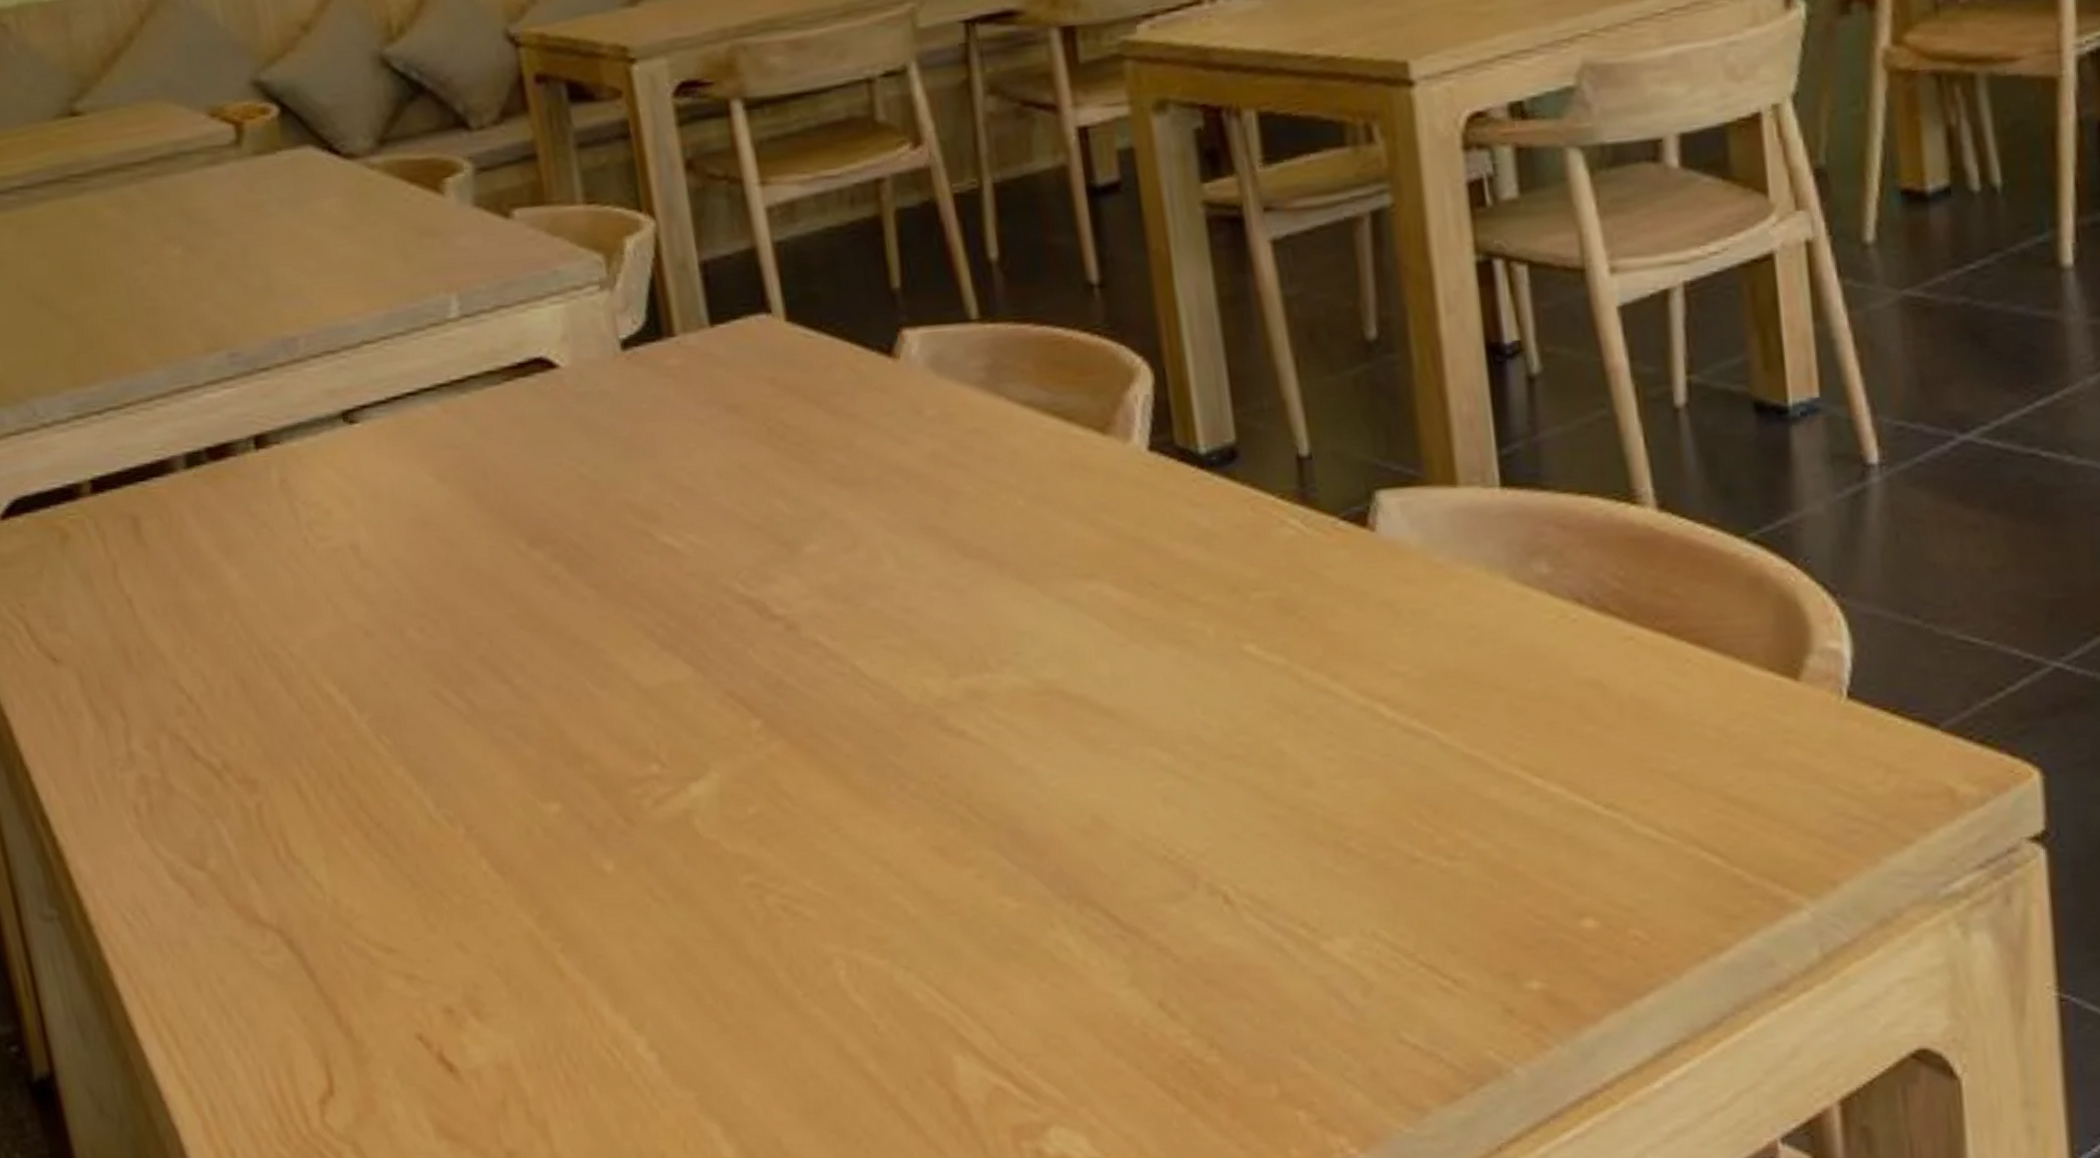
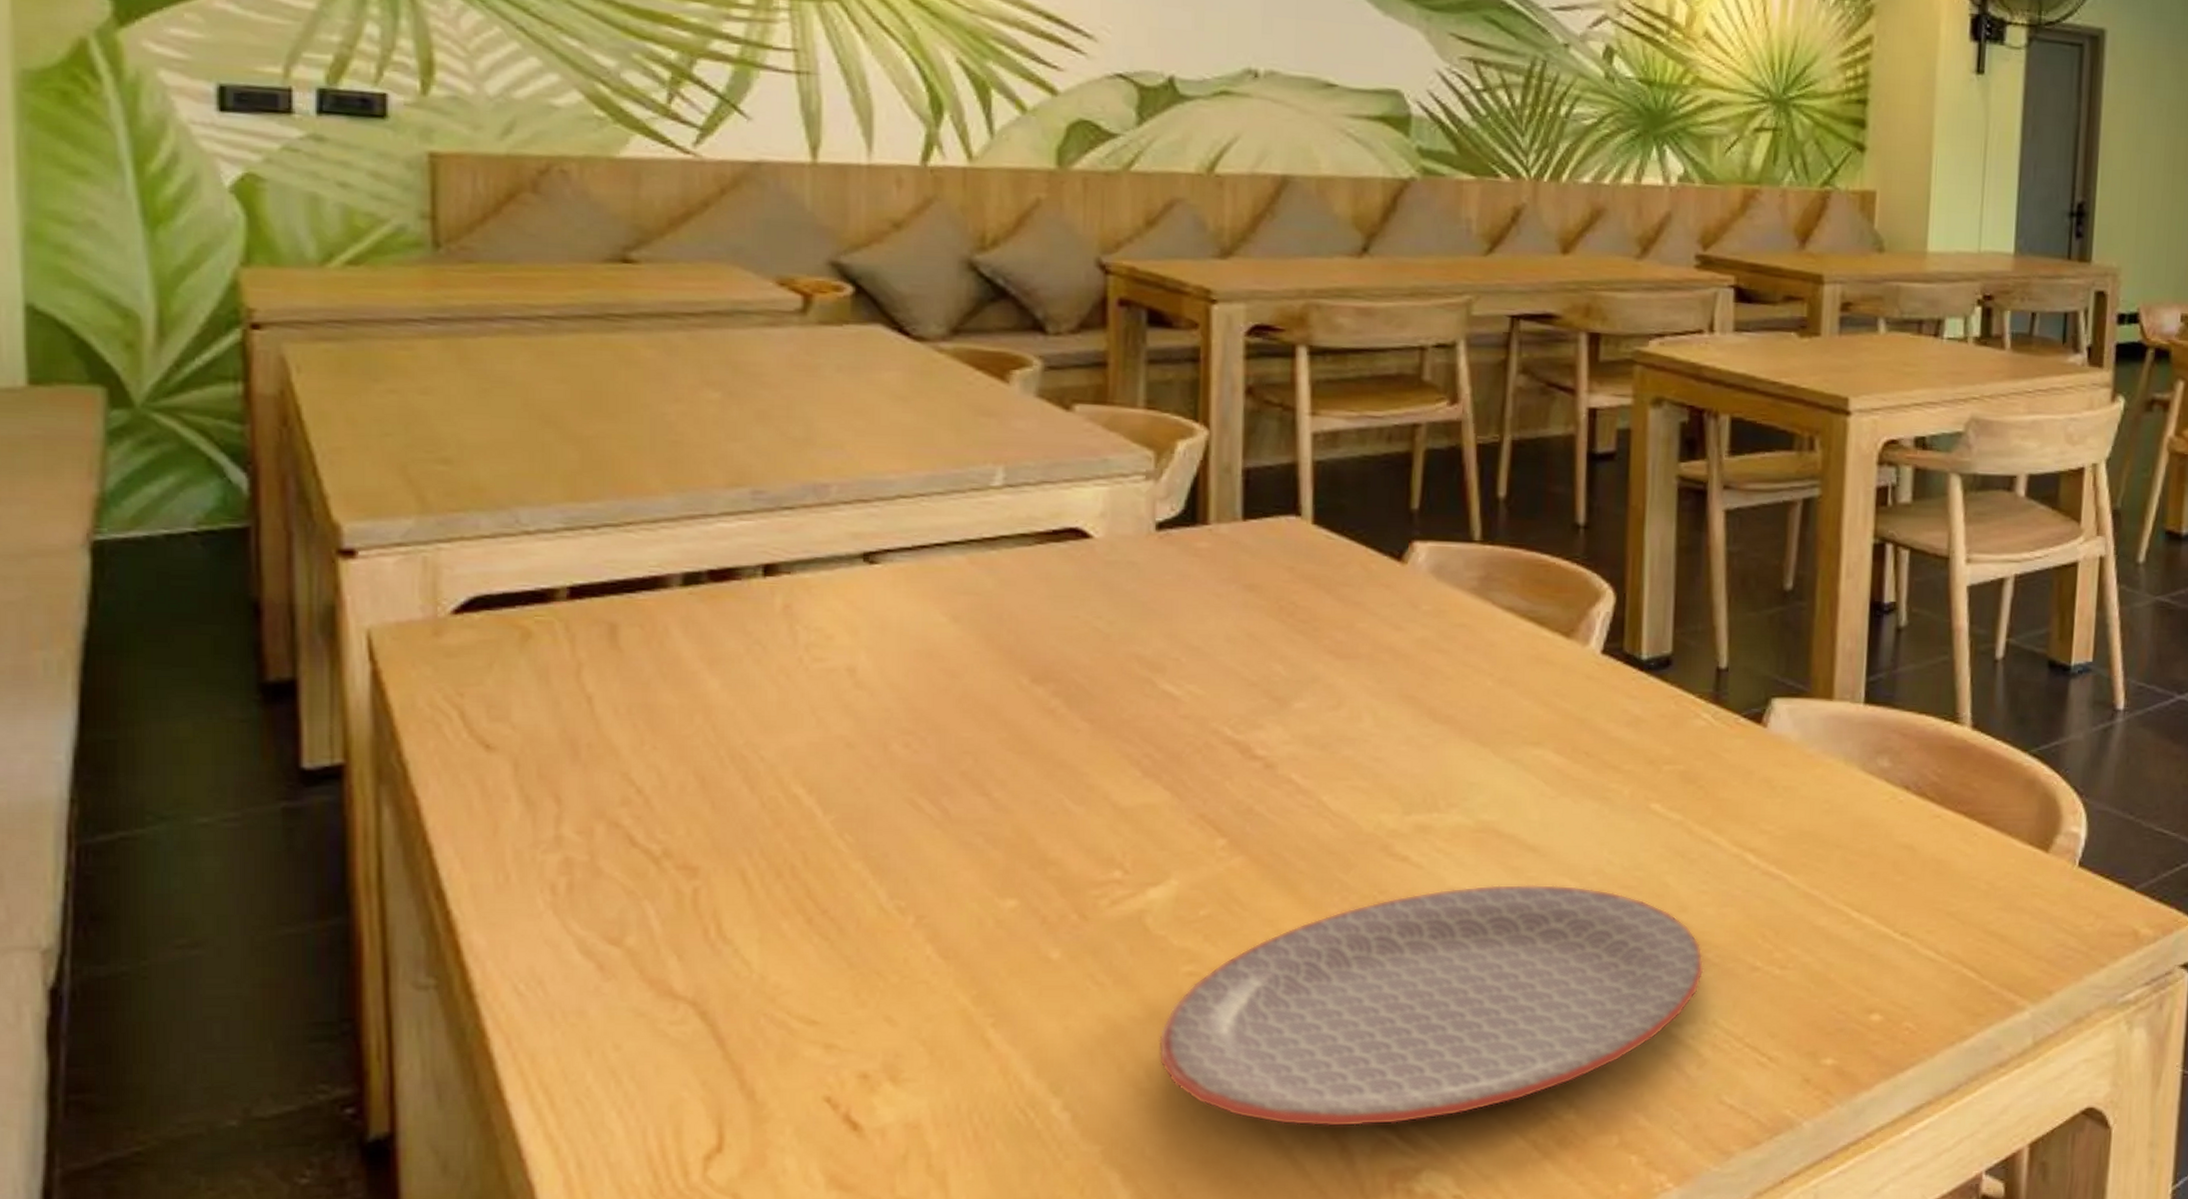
plate: none [731,758,1349,1072] -> present [1158,884,1704,1127]

